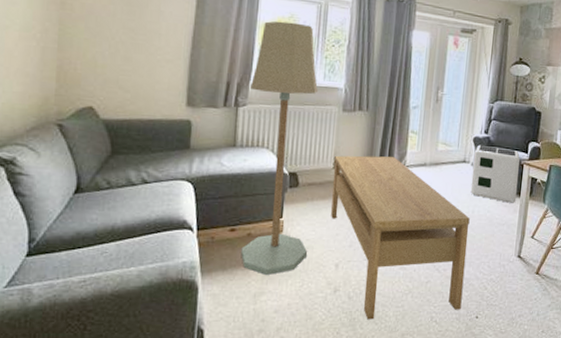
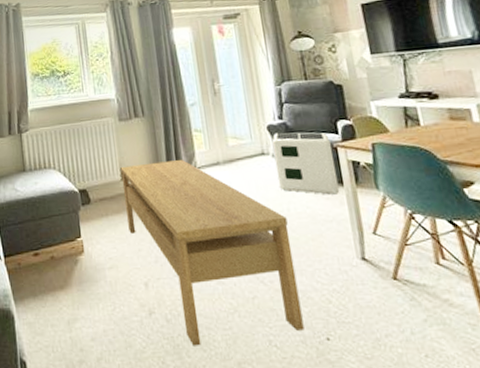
floor lamp: present [241,21,318,275] -> none [28,46,114,299]

